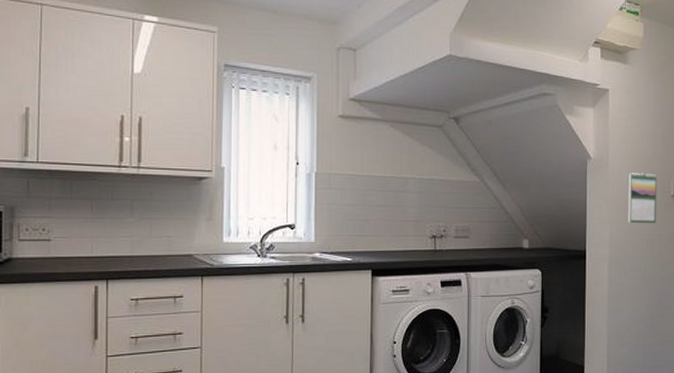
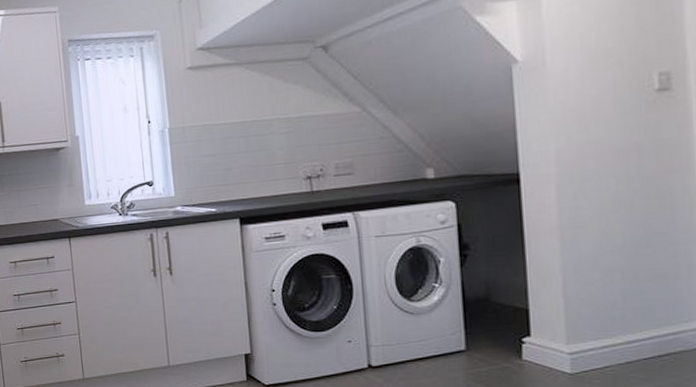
calendar: present [628,173,658,224] -> none [580,66,632,133]

